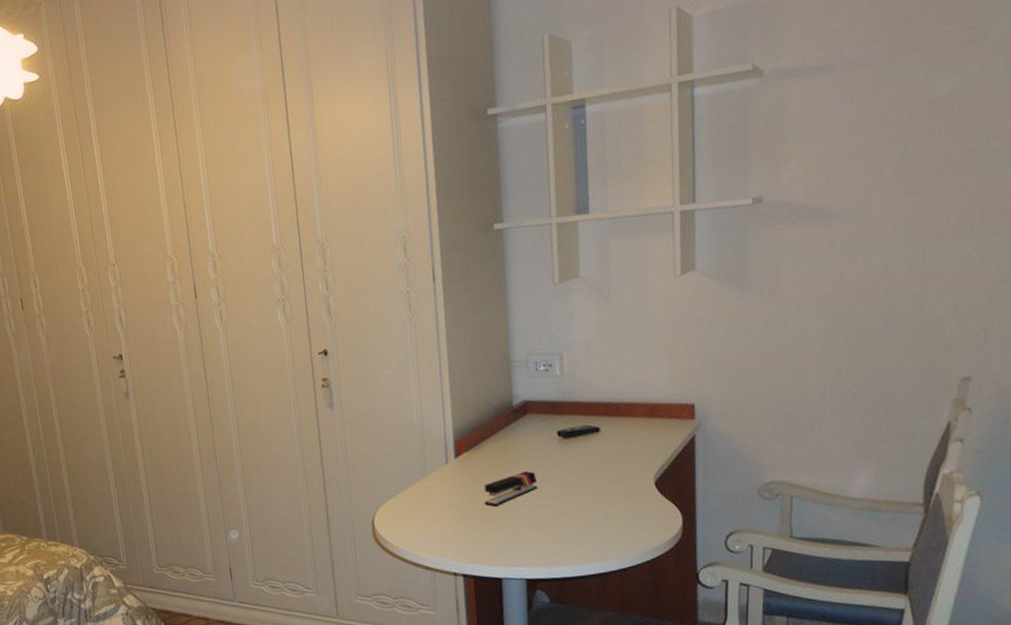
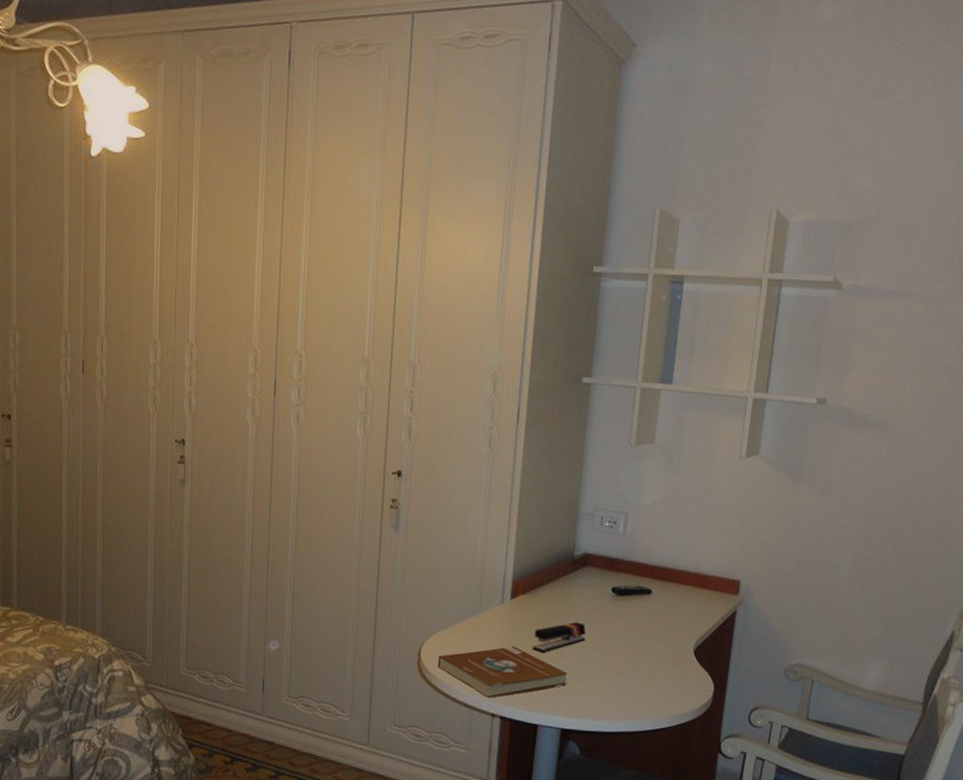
book: none [391,504,526,558] -> present [437,646,568,698]

